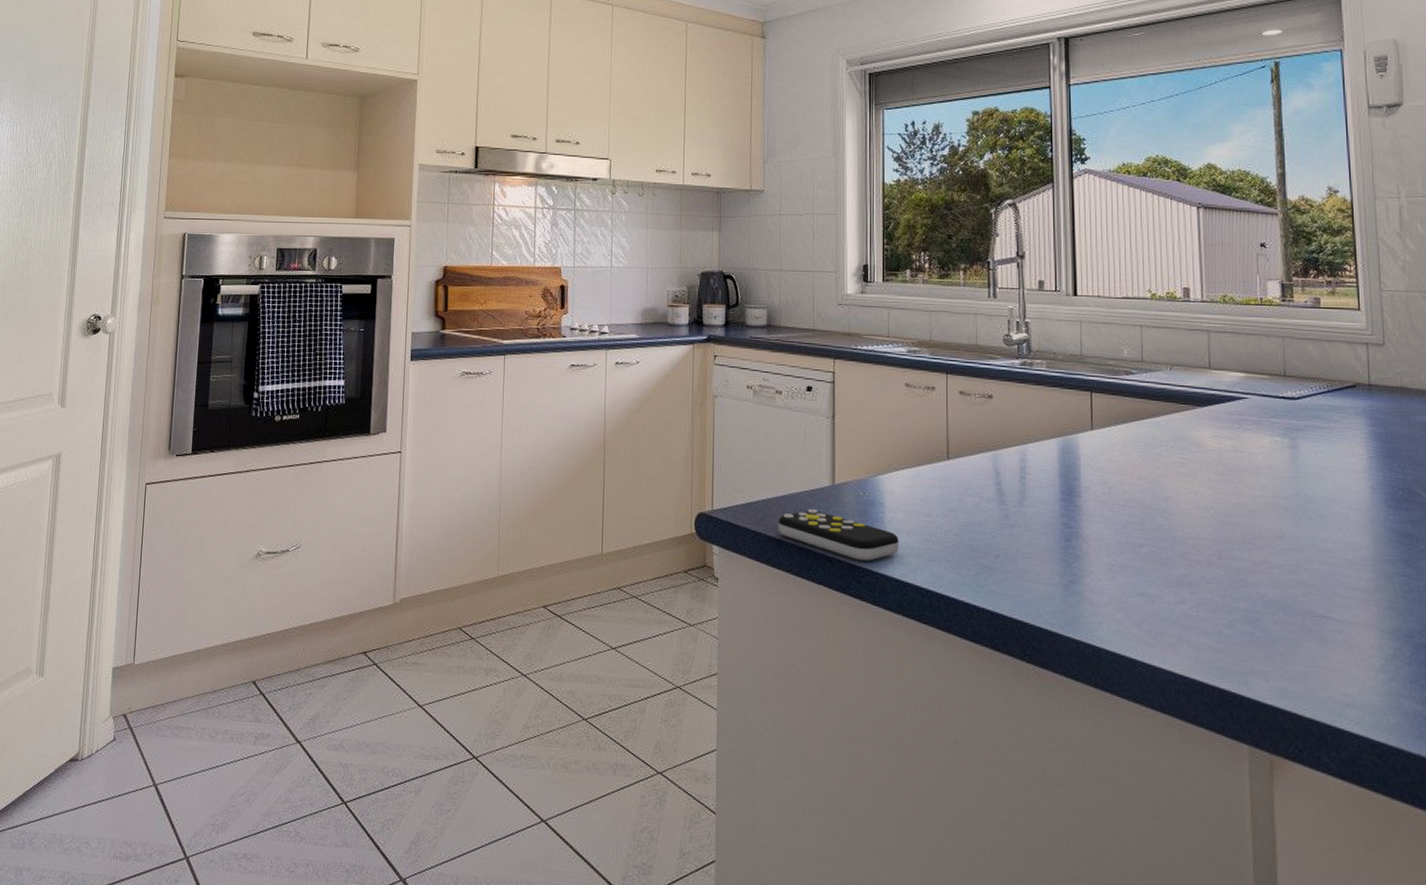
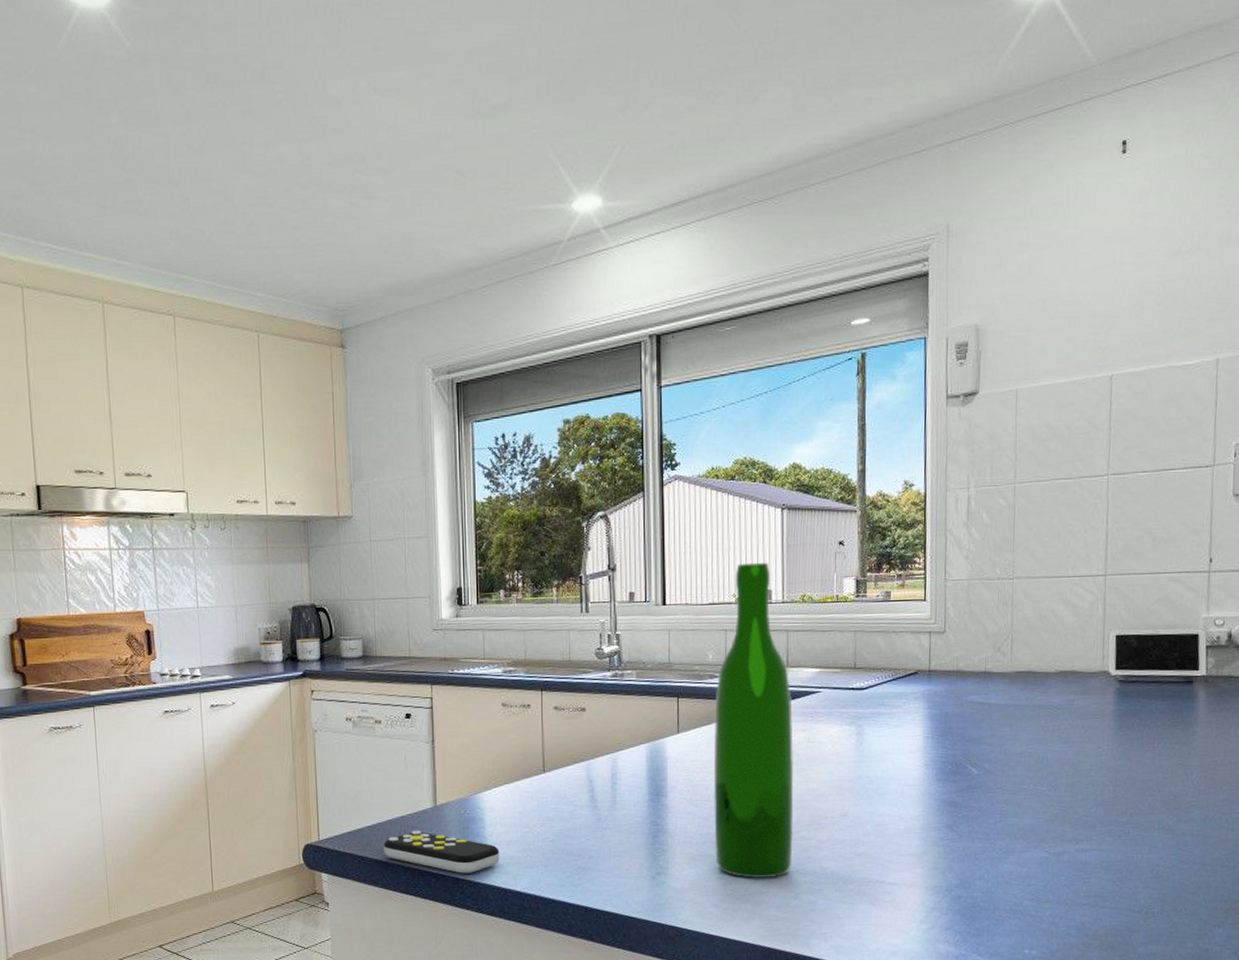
wine bottle: none [1130,259,1224,600] -> present [713,562,794,878]

